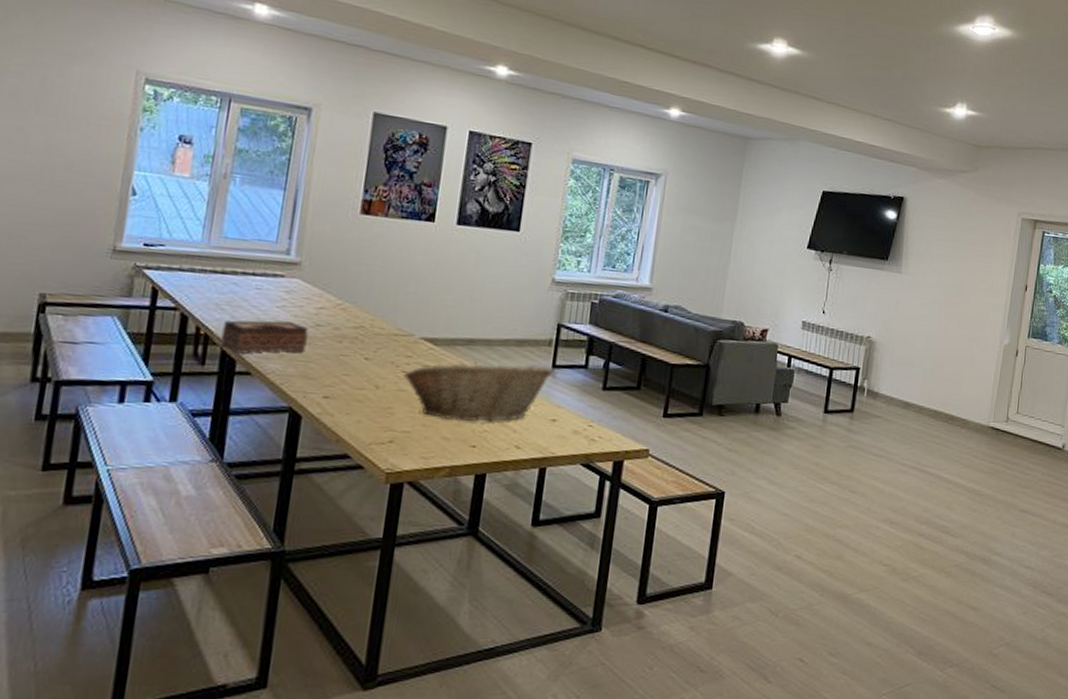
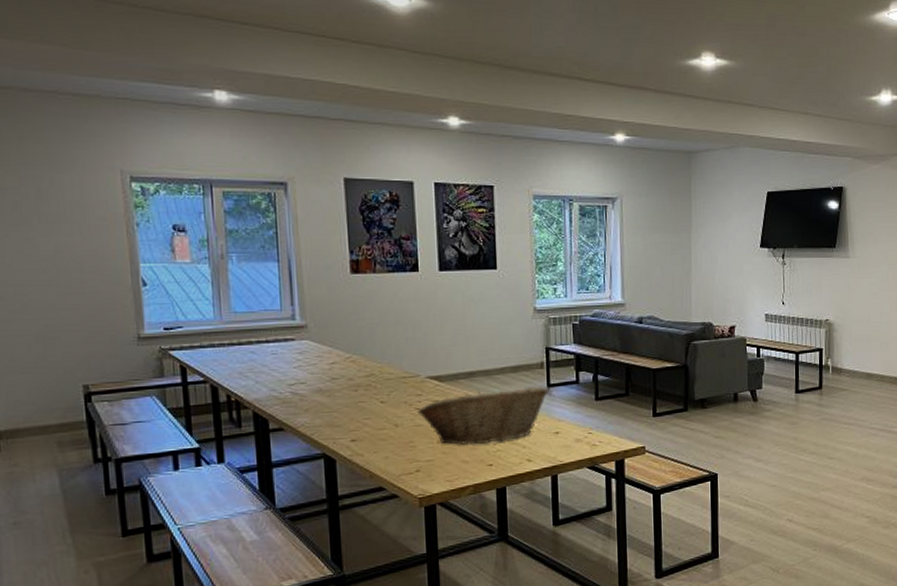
tissue box: present [220,320,309,354] -> none [249,379,327,413]

